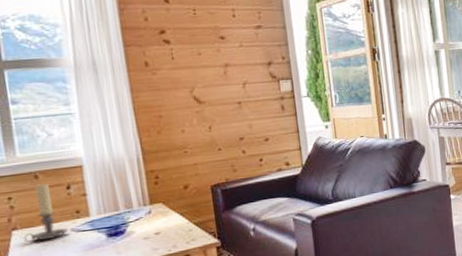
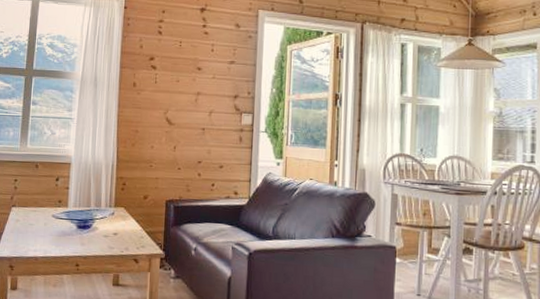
candle holder: present [23,183,69,243] -> none [18,172,50,220]

